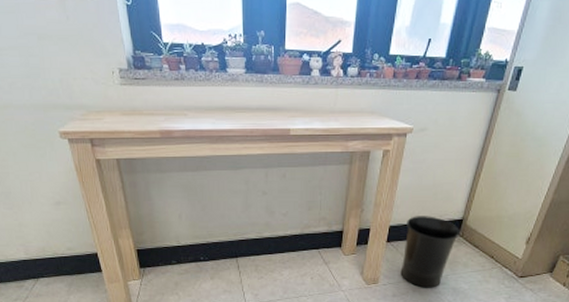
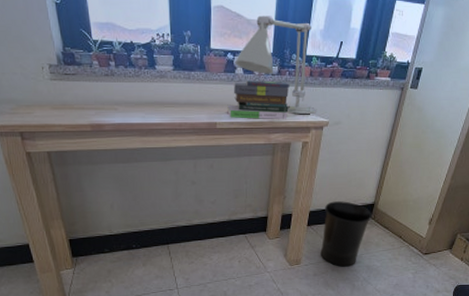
books: none [302,82,370,126] -> present [227,79,290,120]
desk lamp: none [311,12,401,121] -> present [235,15,317,115]

